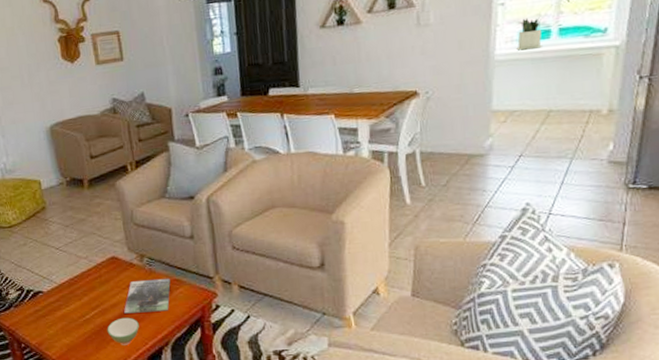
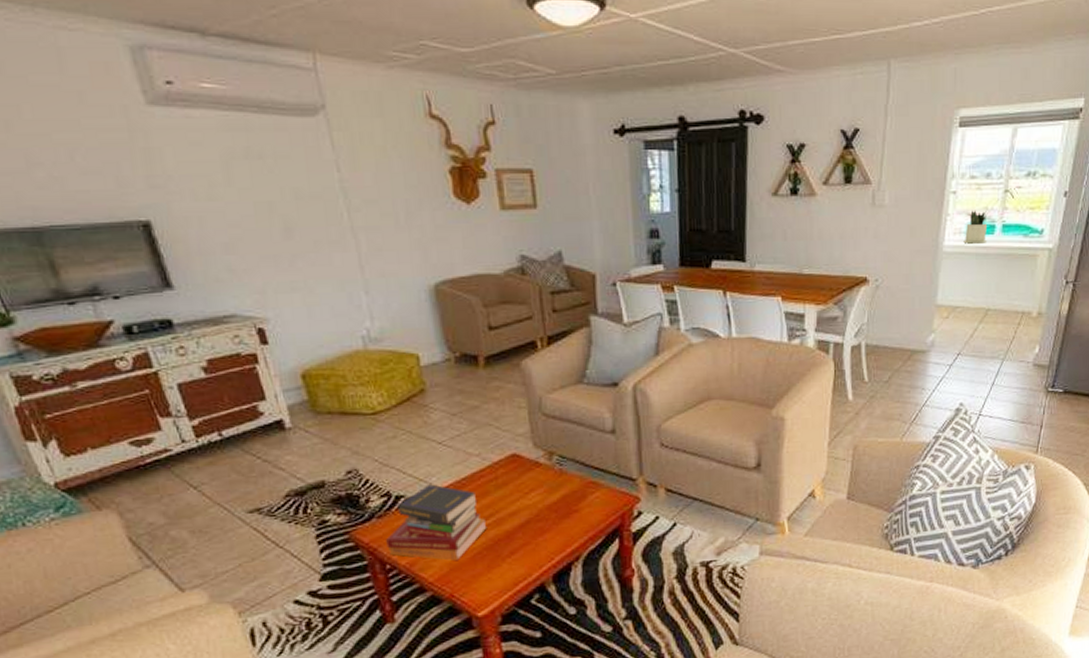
books: none [21,281,95,343] -> present [386,484,487,562]
bowl: present [107,317,139,346] -> none [502,528,544,563]
magazine: present [123,278,171,314] -> none [524,480,585,524]

